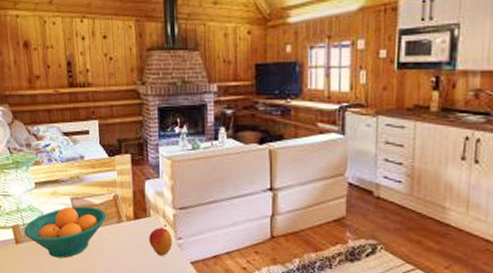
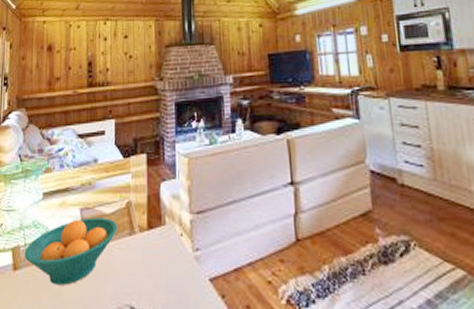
fruit: present [149,227,173,257] -> none [163,236,189,275]

